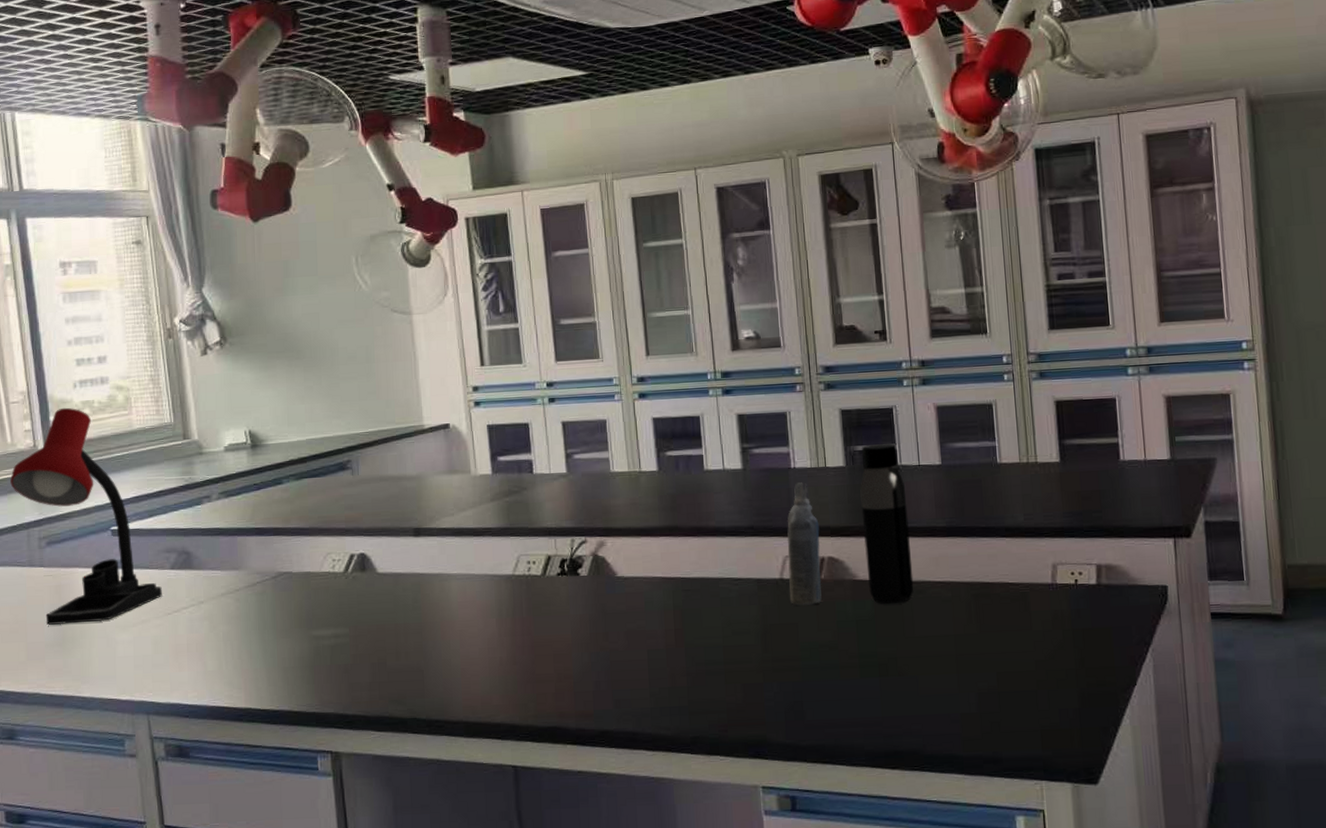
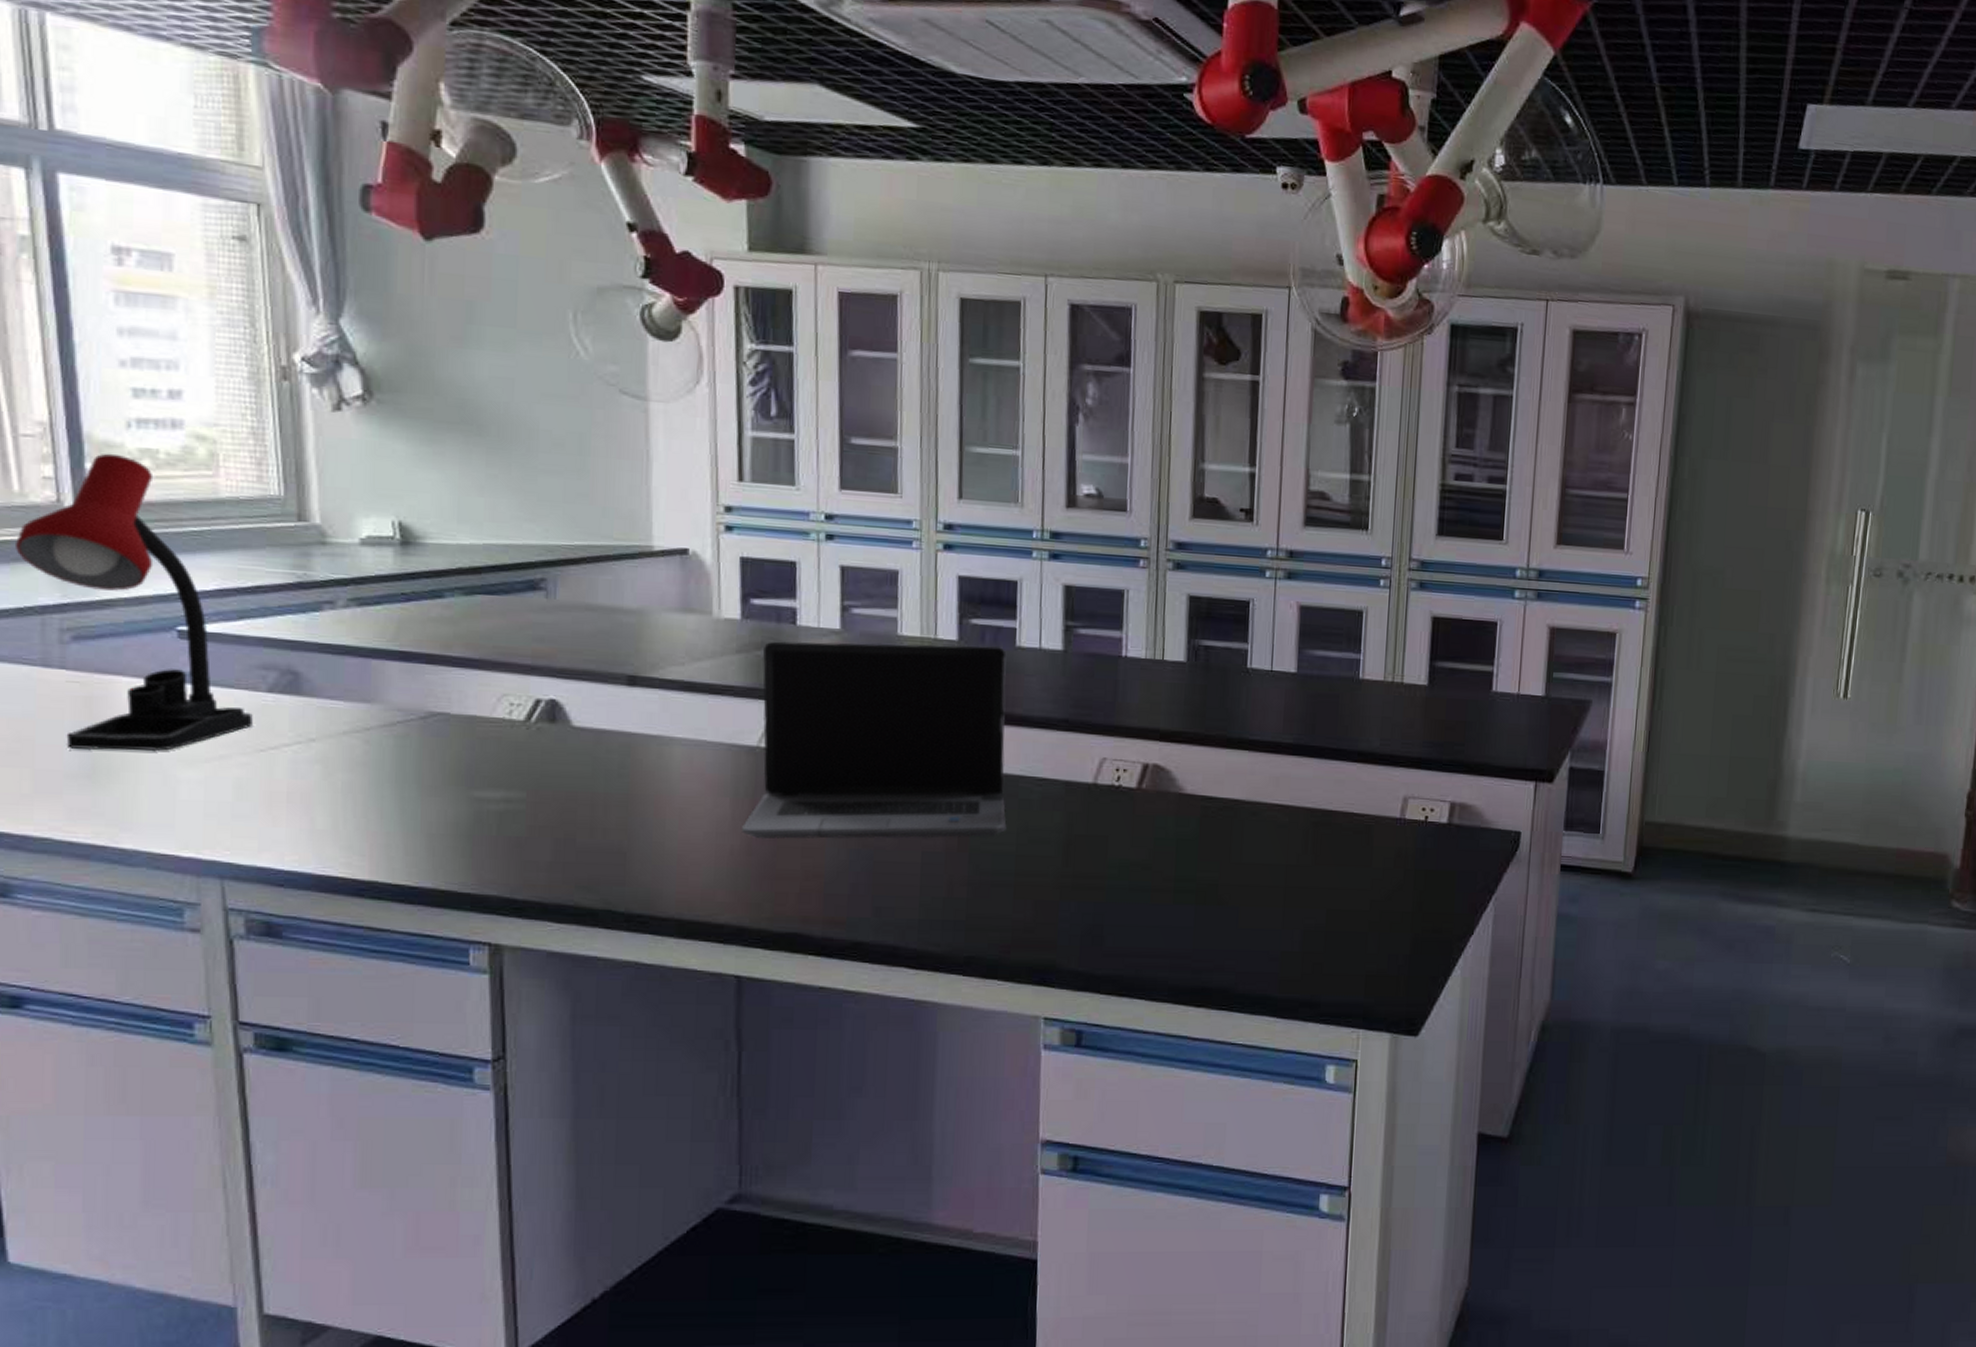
laptop computer: none [507,472,713,650] -> present [742,641,1007,839]
aerosol can: present [787,482,822,605] -> none [1102,674,1147,817]
water bottle: present [860,443,914,605] -> none [1196,640,1253,825]

